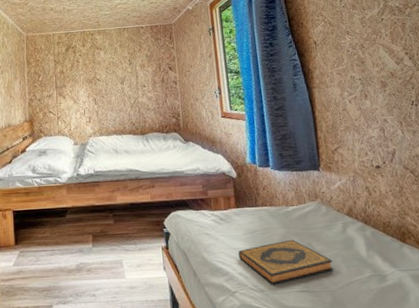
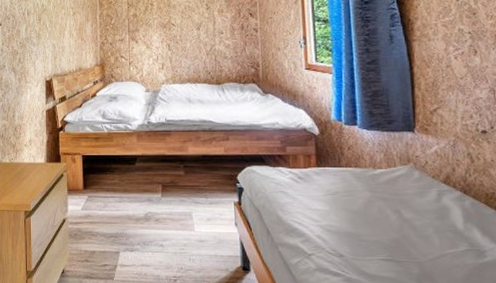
hardback book: present [238,239,334,285] -> none [317,204,425,251]

